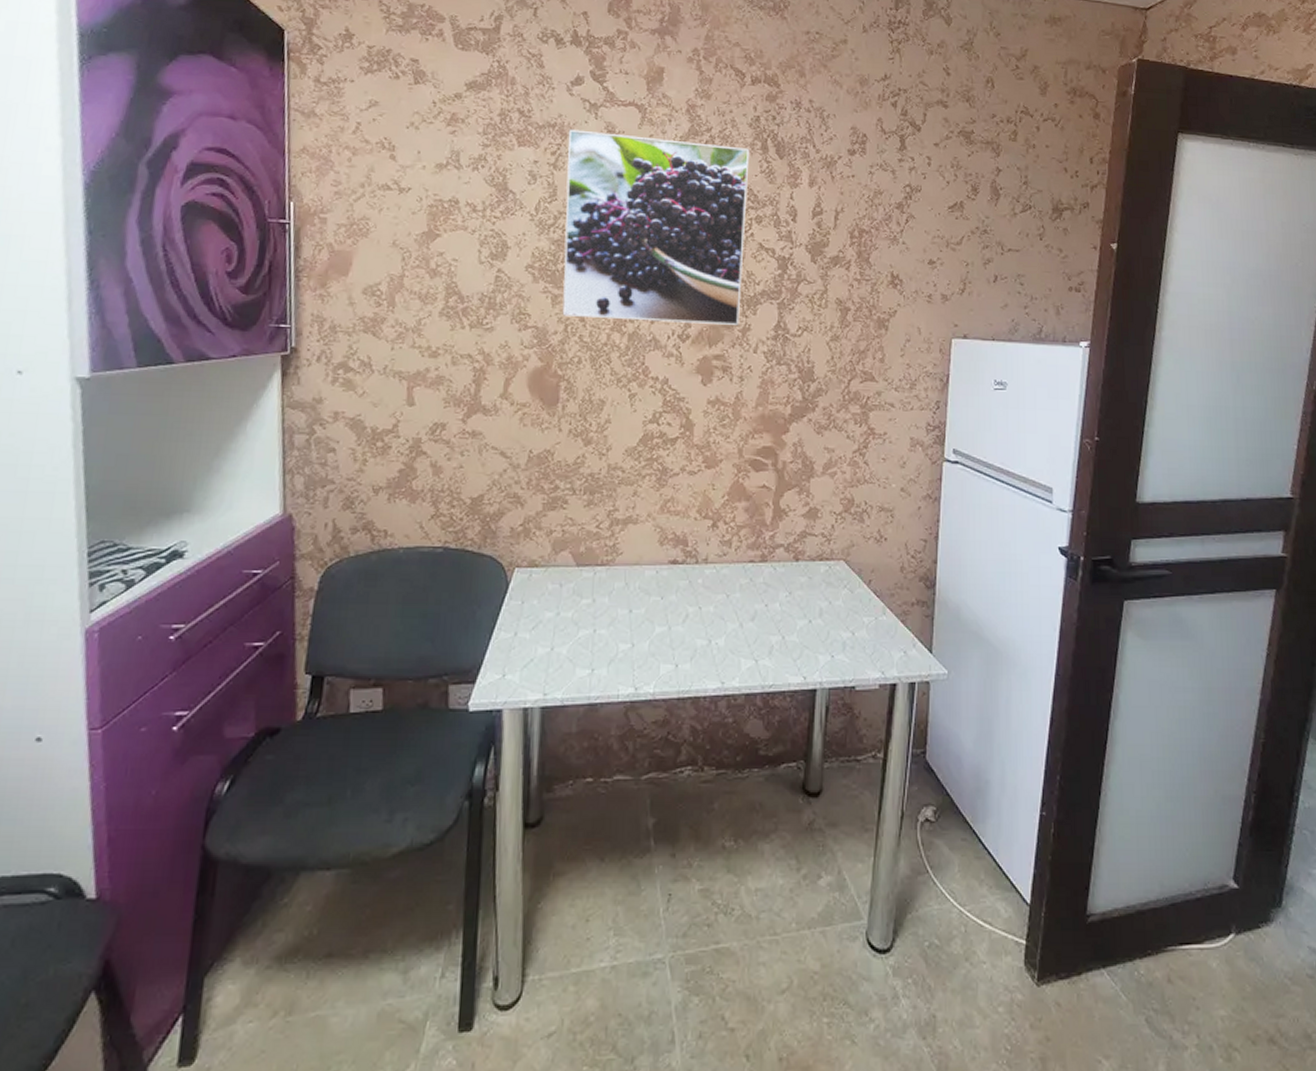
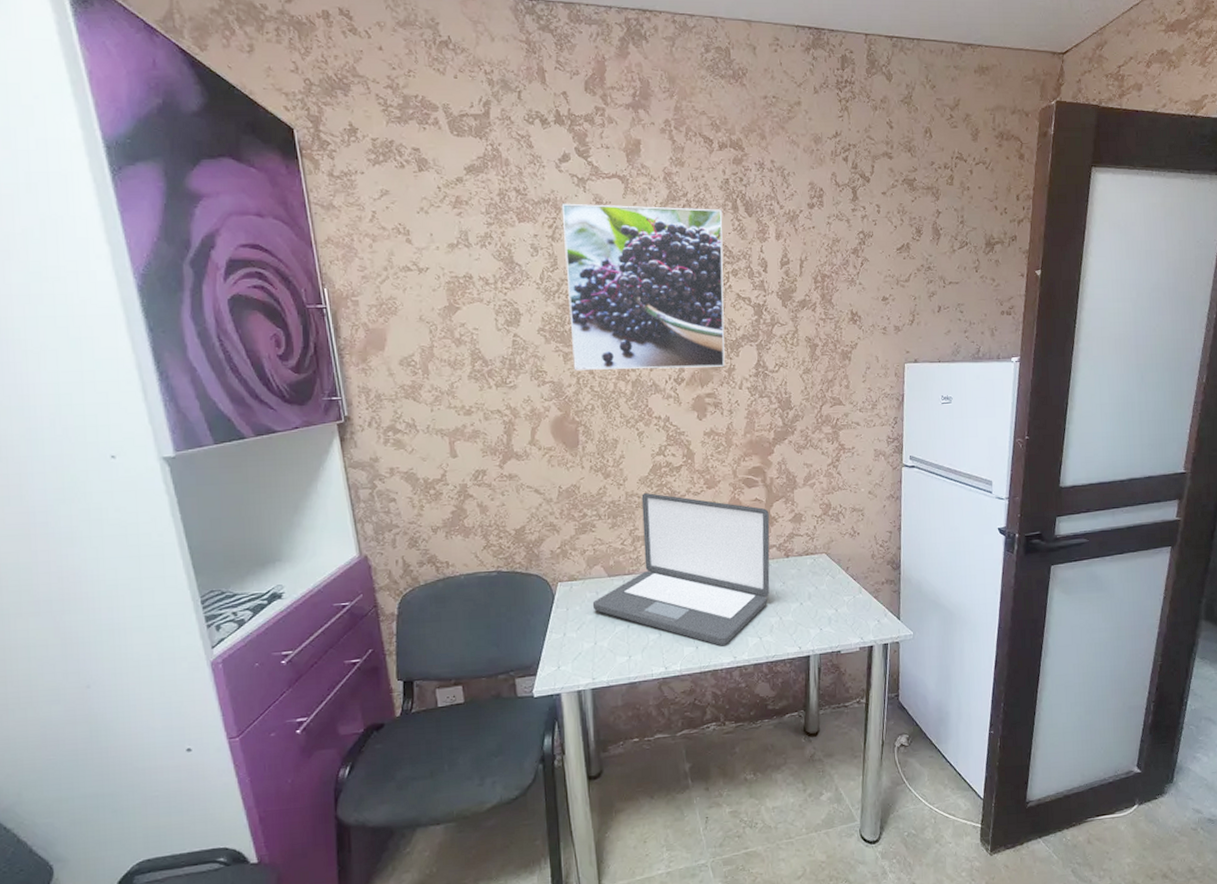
laptop: none [553,467,778,667] -> present [592,493,770,646]

